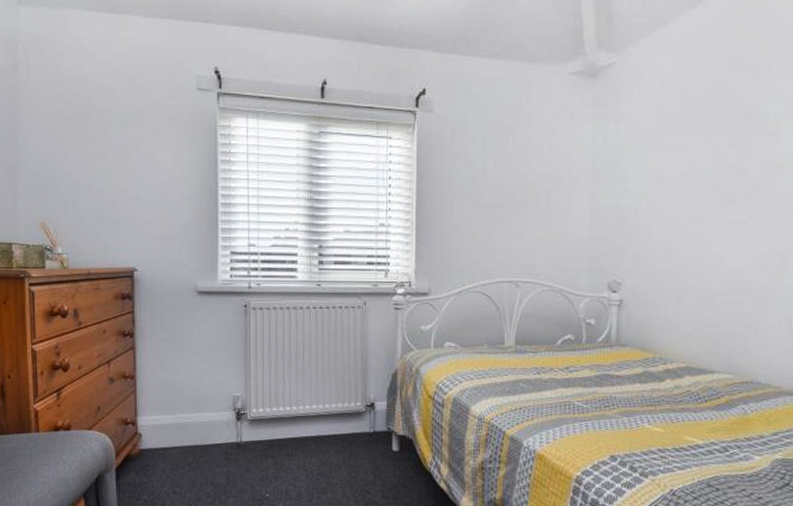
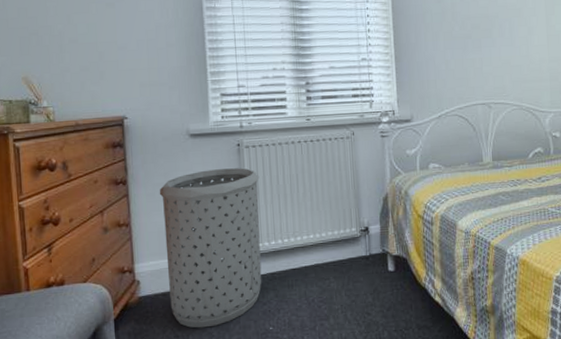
laundry basket: none [164,329,265,487] -> present [159,168,262,328]

